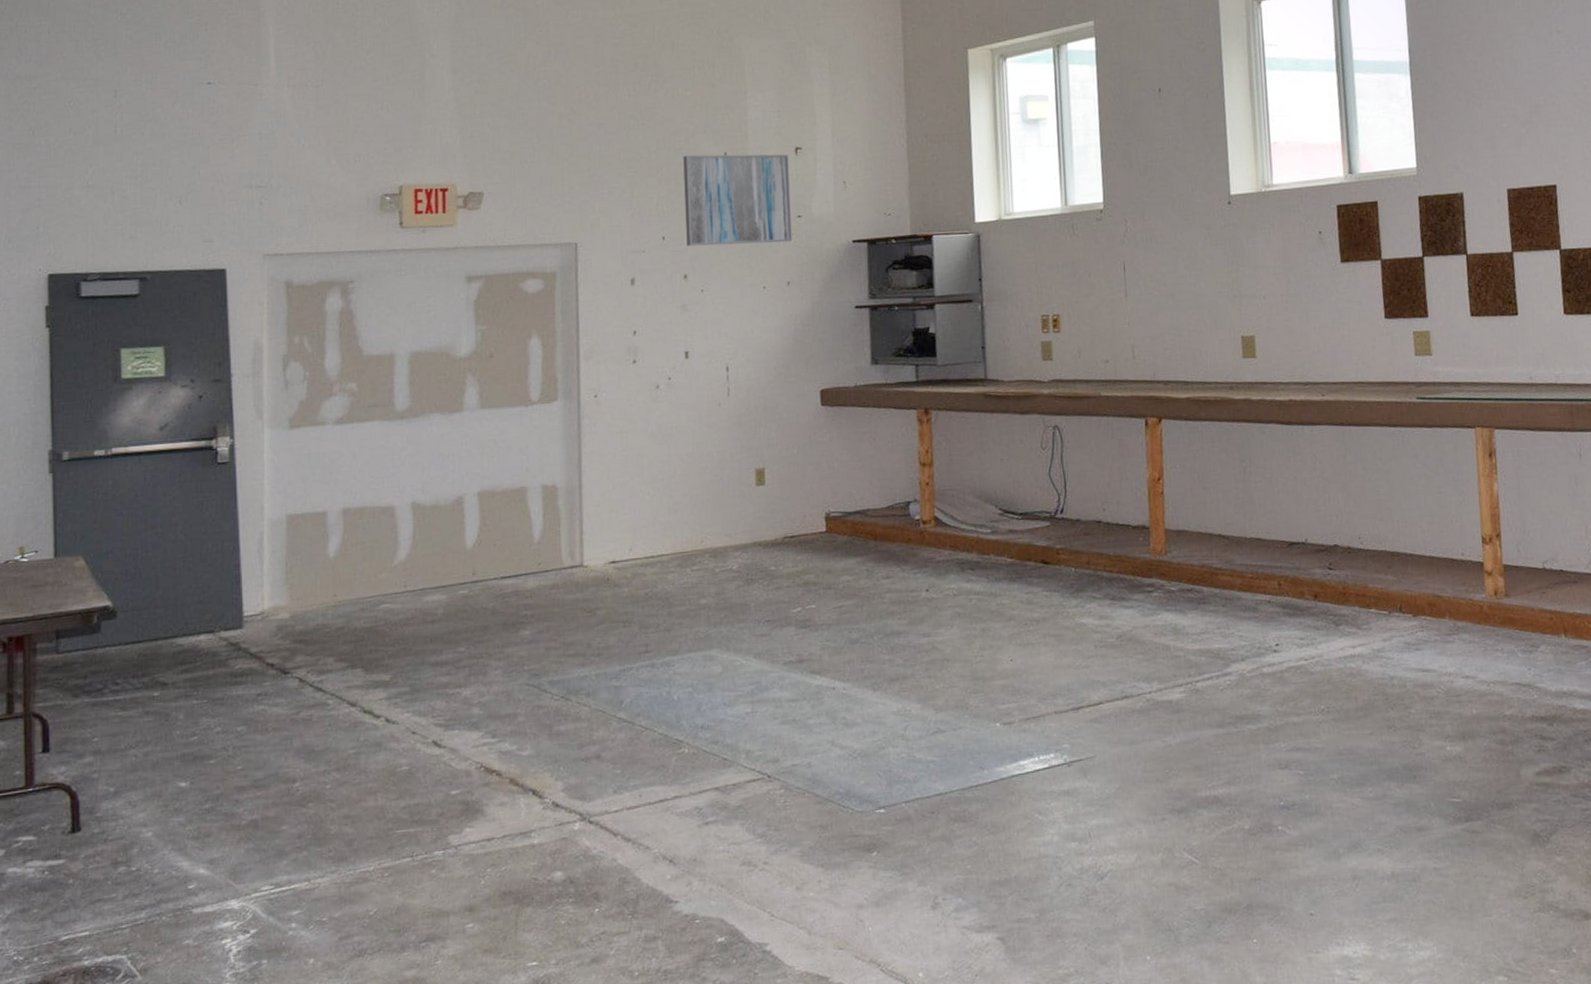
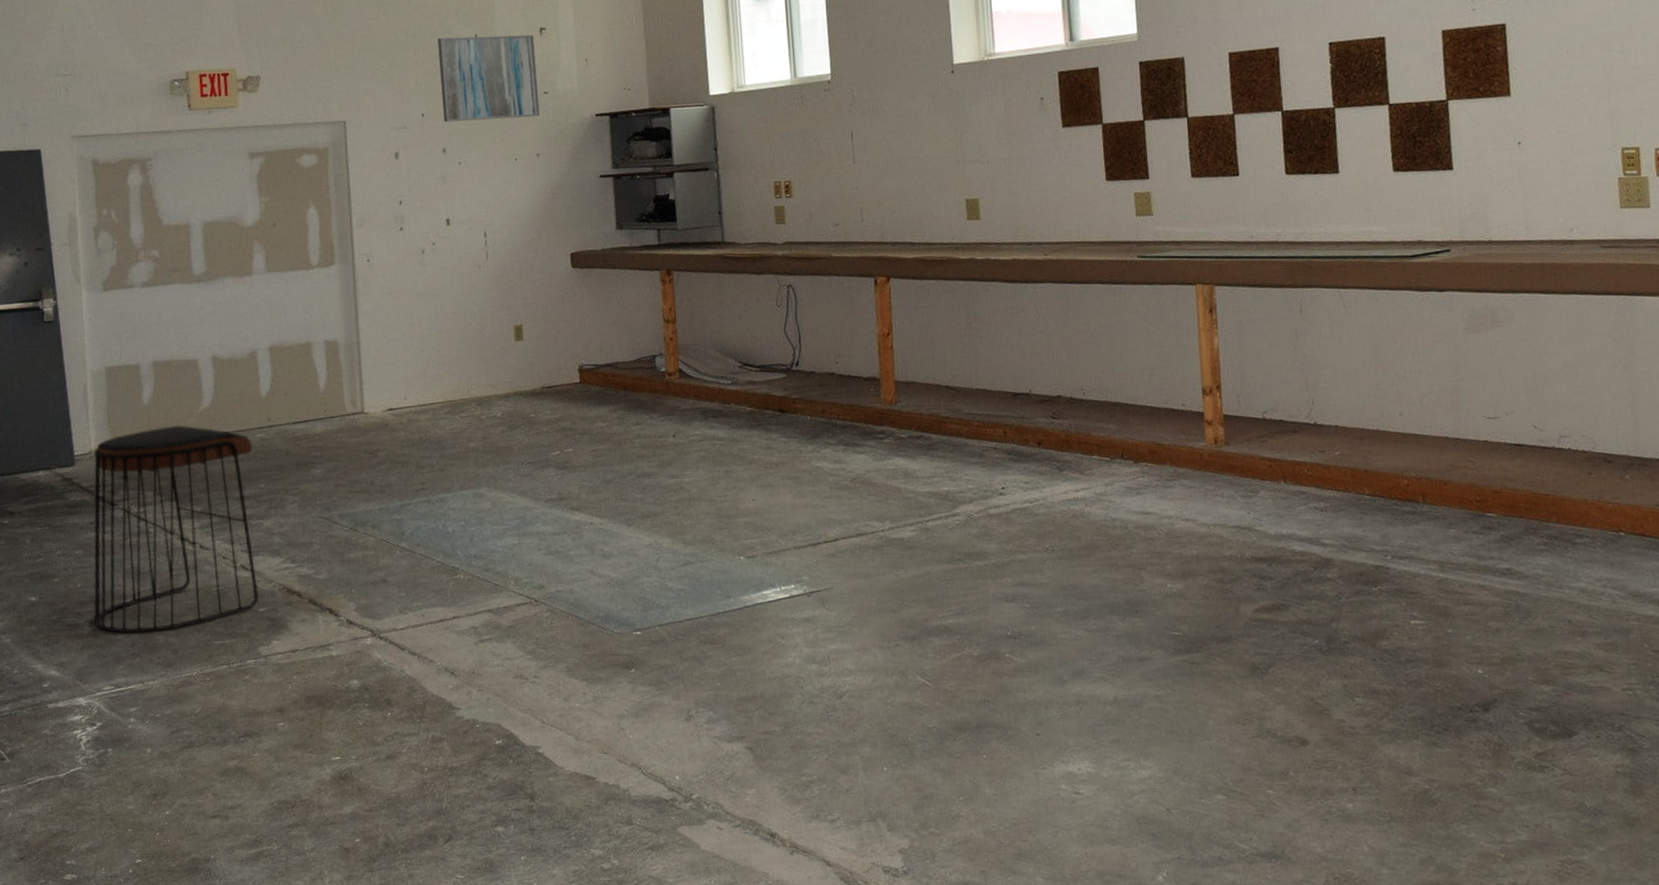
stool: none [254,580,453,823] -> present [93,425,259,634]

